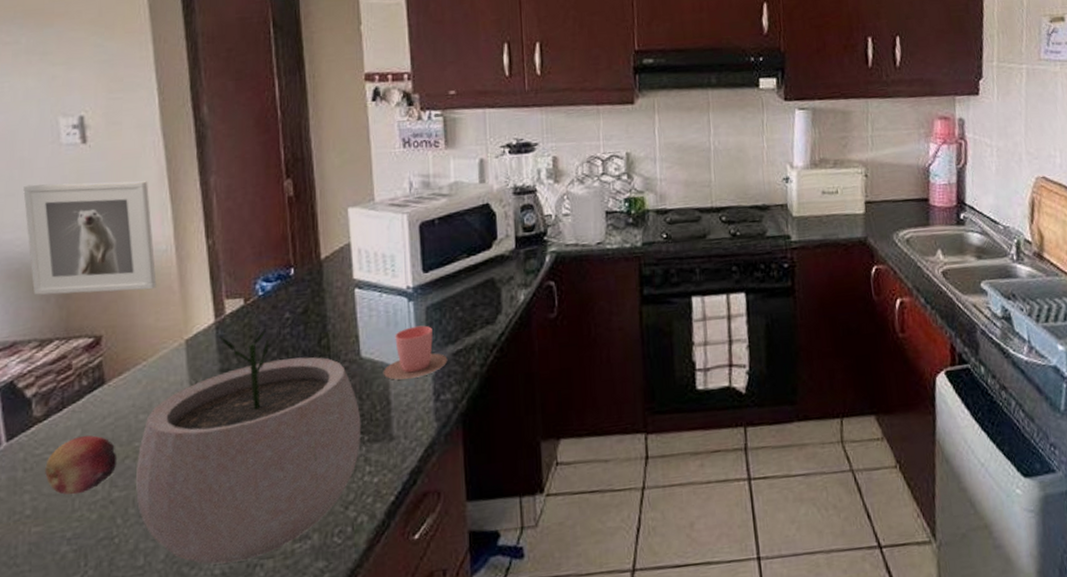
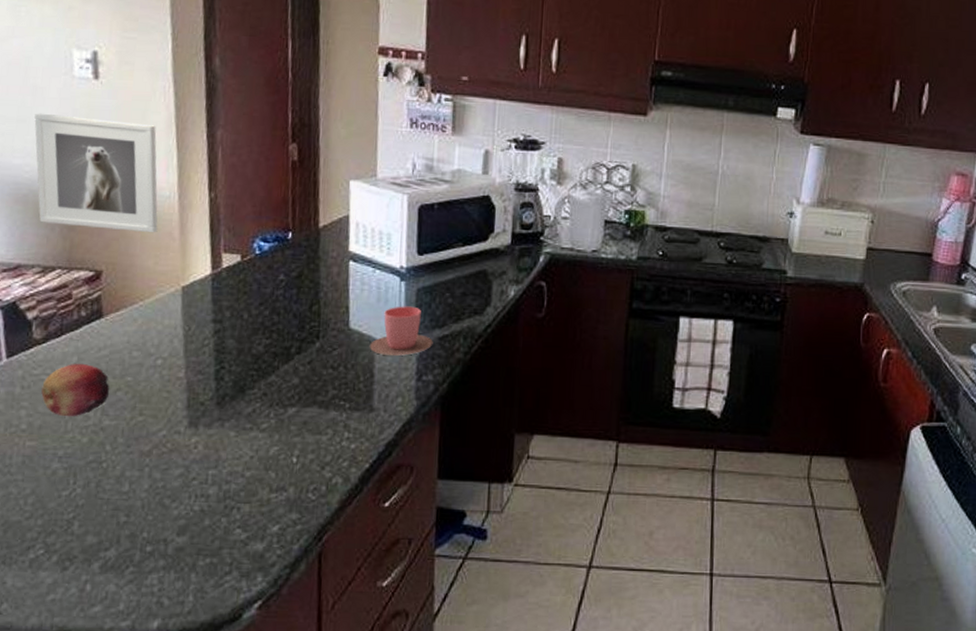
plant pot: present [136,325,361,564] -> none [125,283,344,502]

